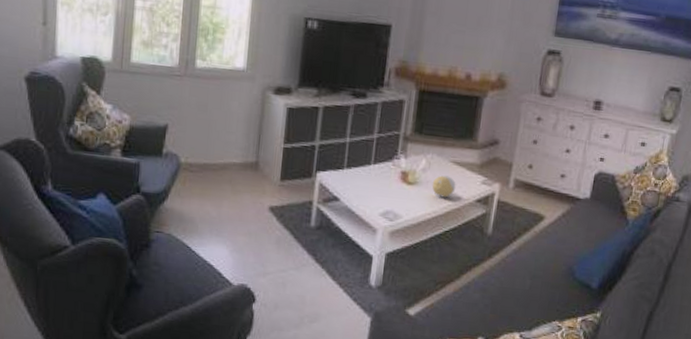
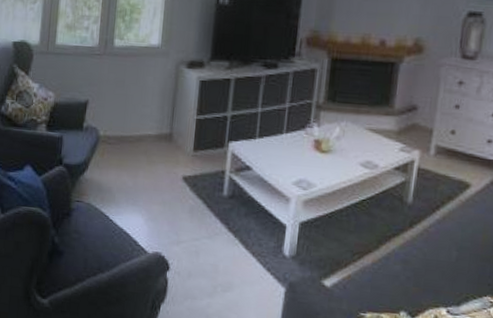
decorative ball: present [432,175,456,198] -> none [346,143,372,166]

